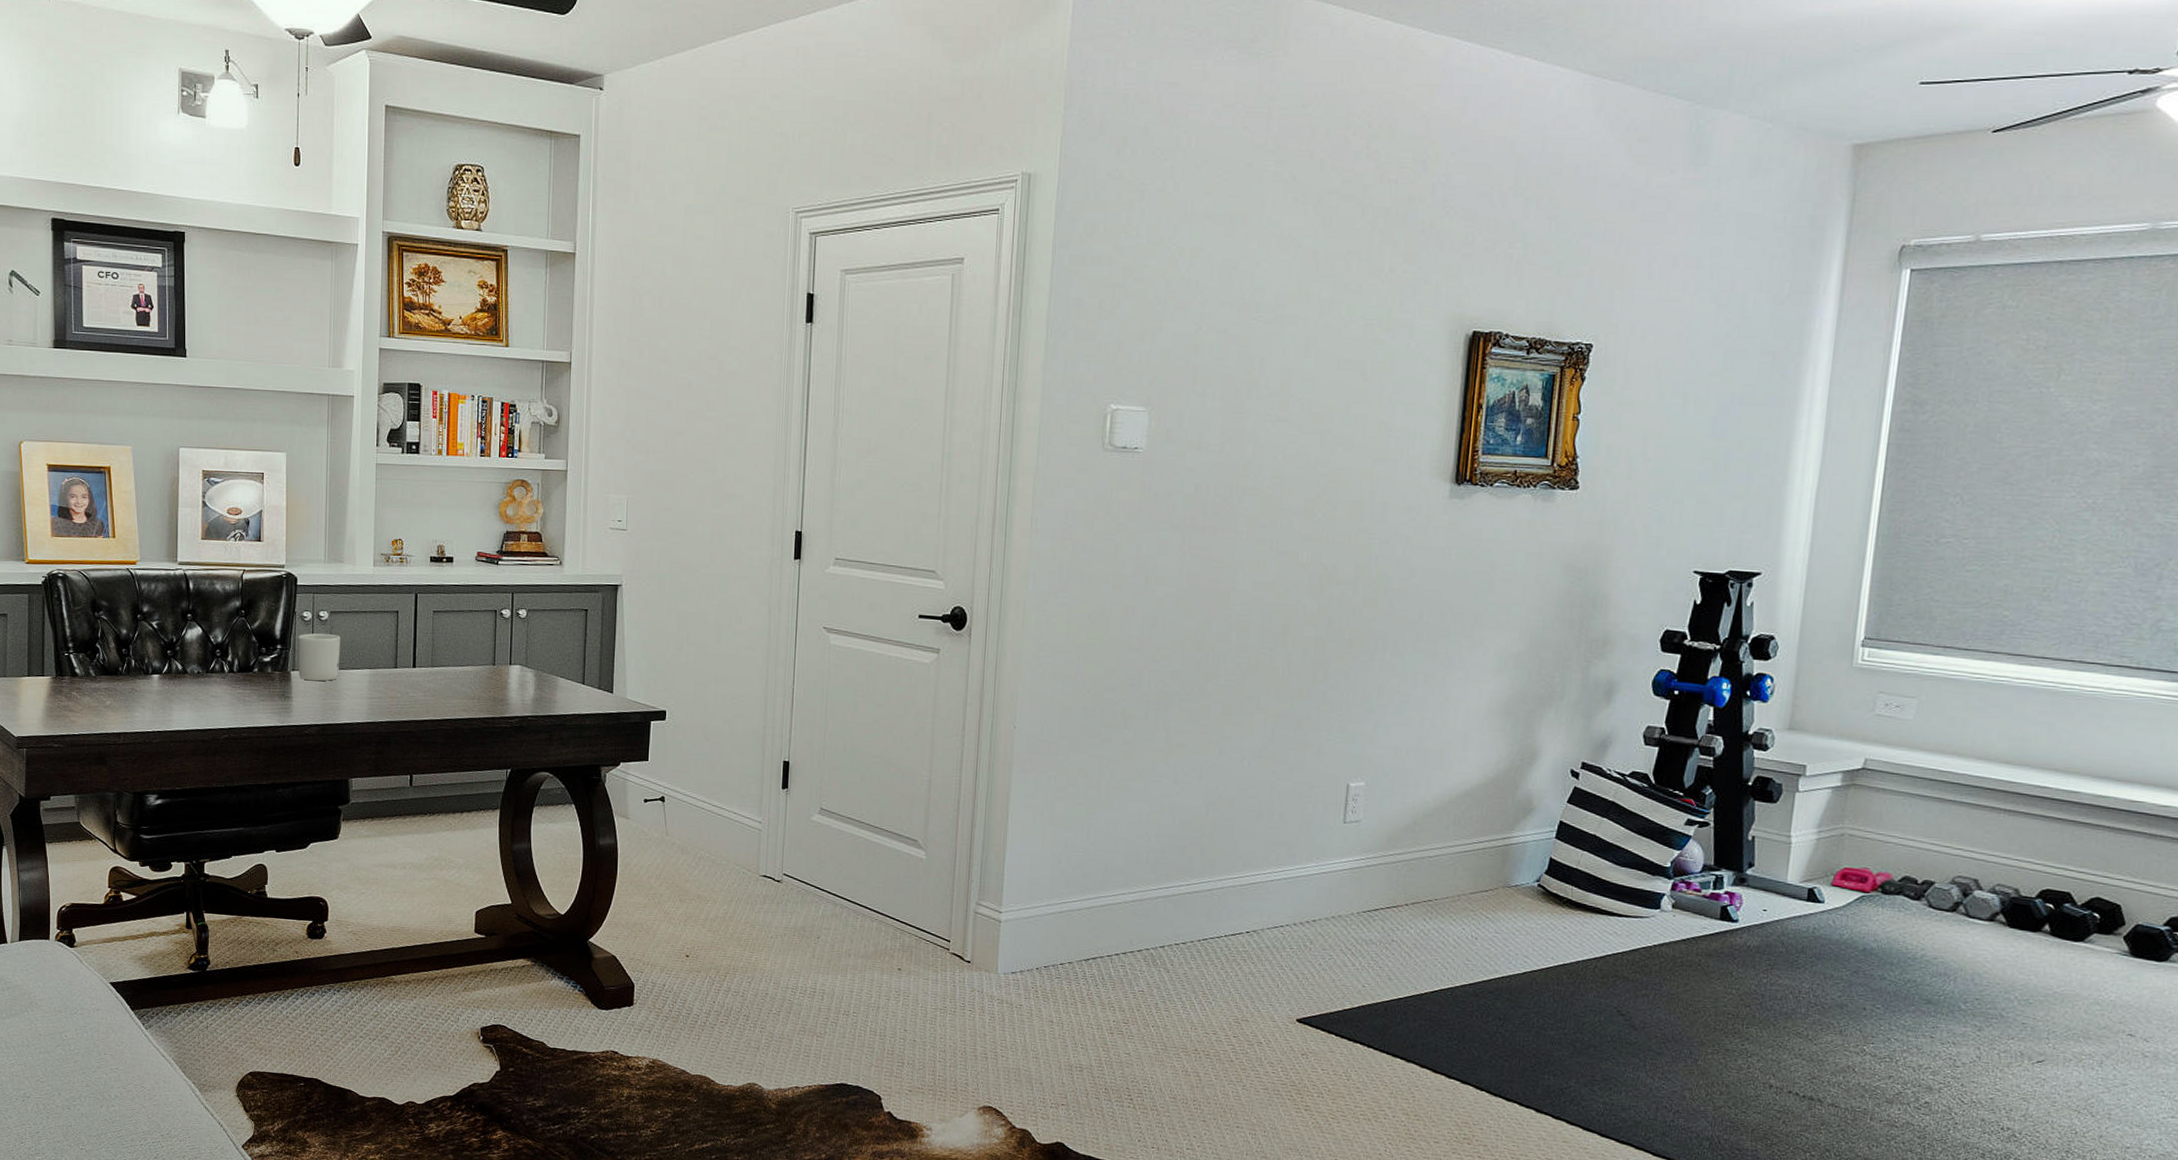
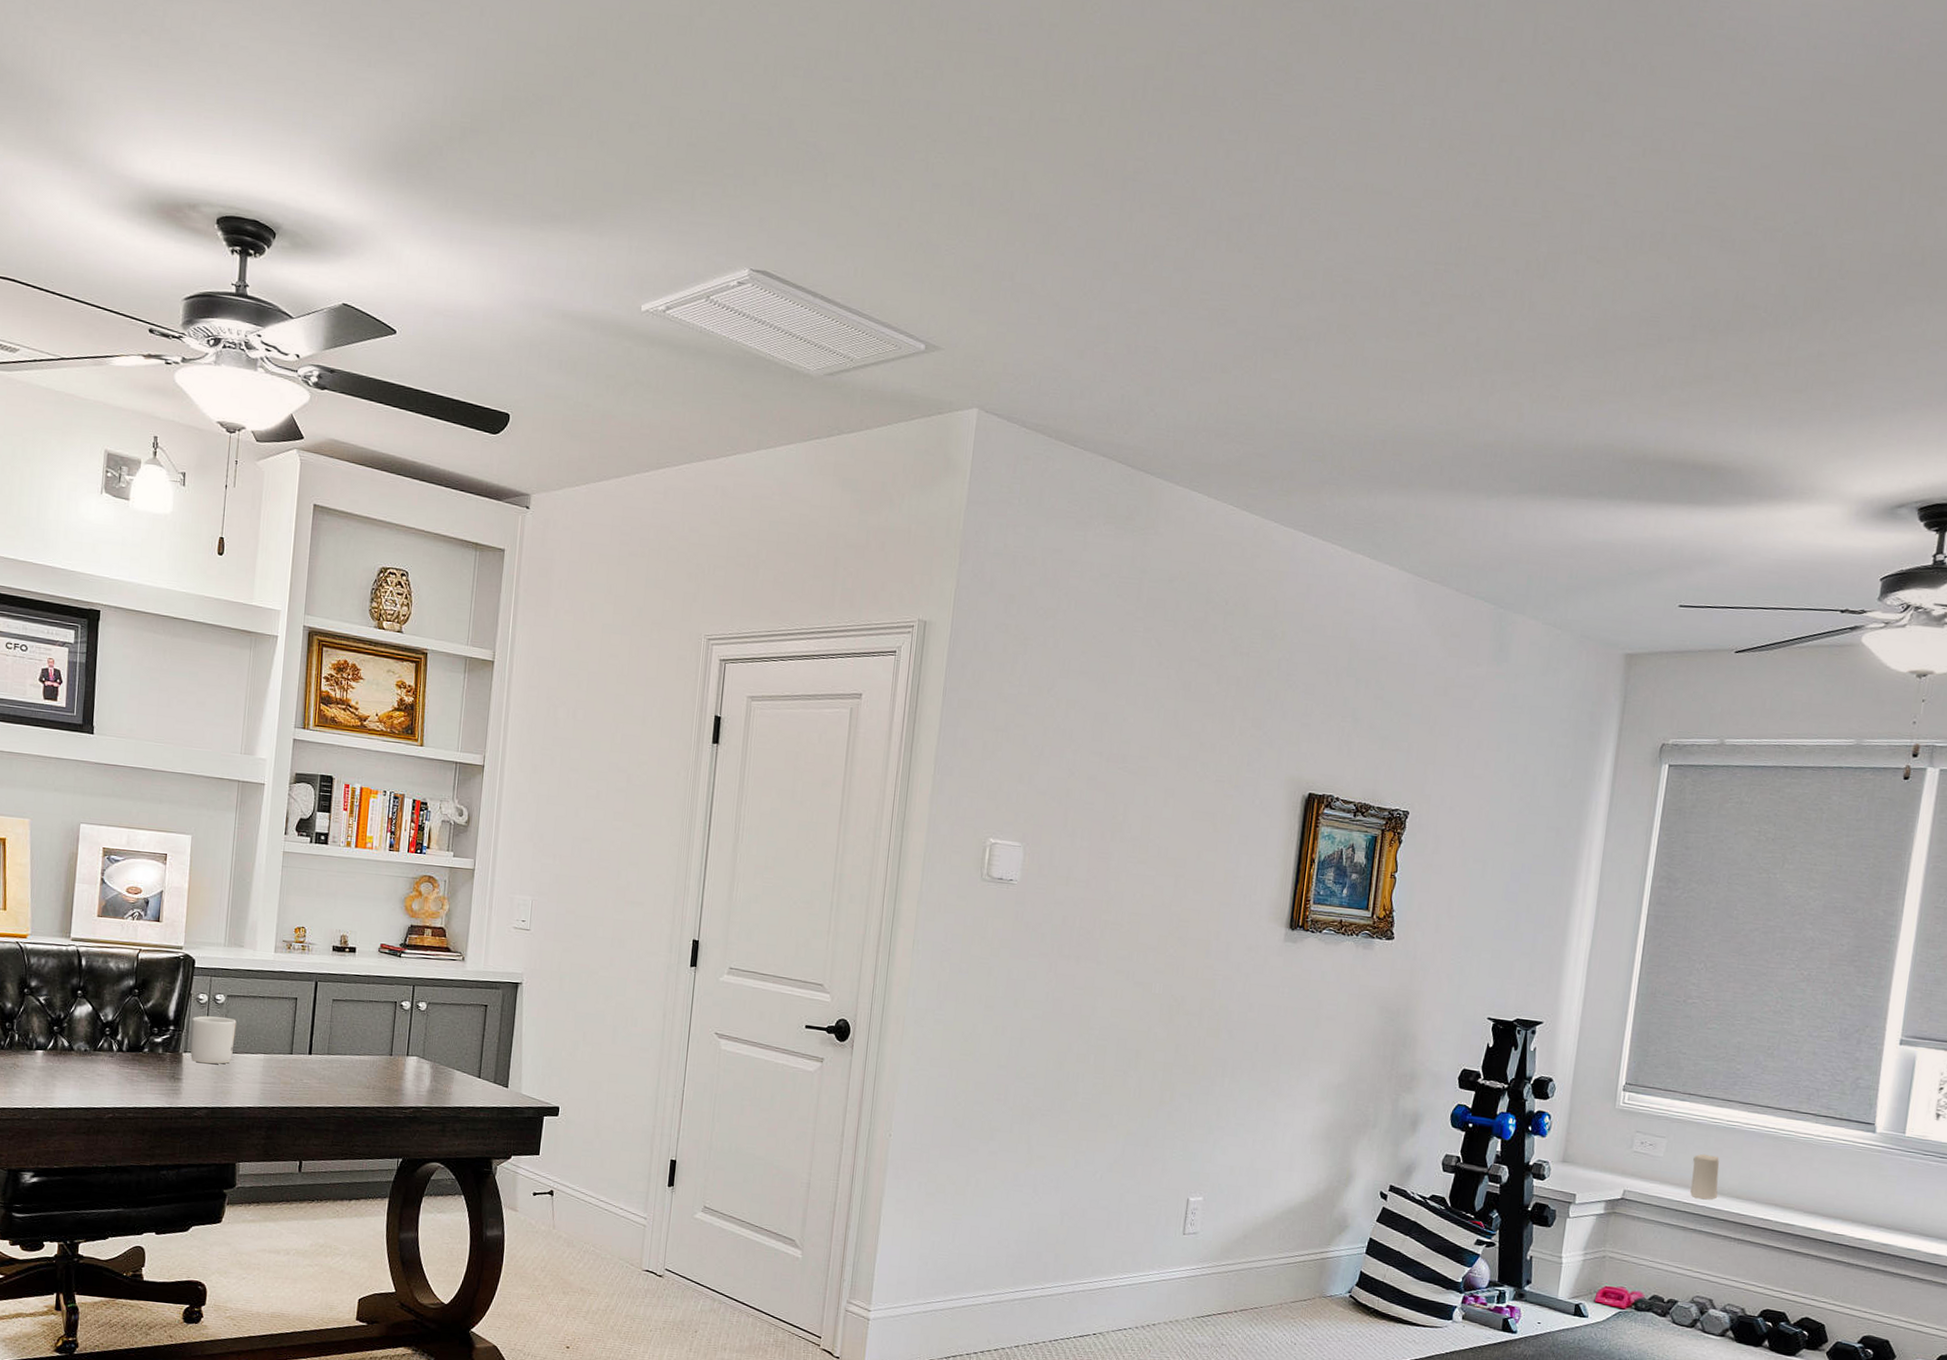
candle: none [1948,714,1984,767] -> present [1690,1153,1720,1200]

